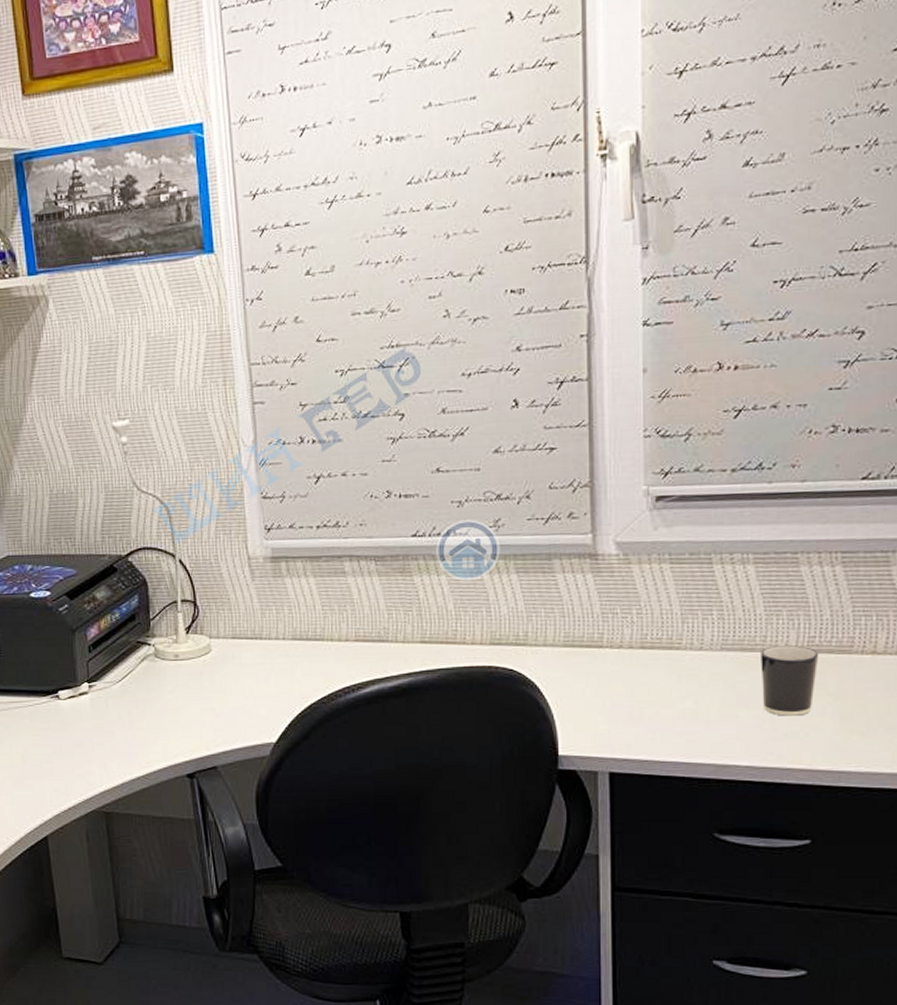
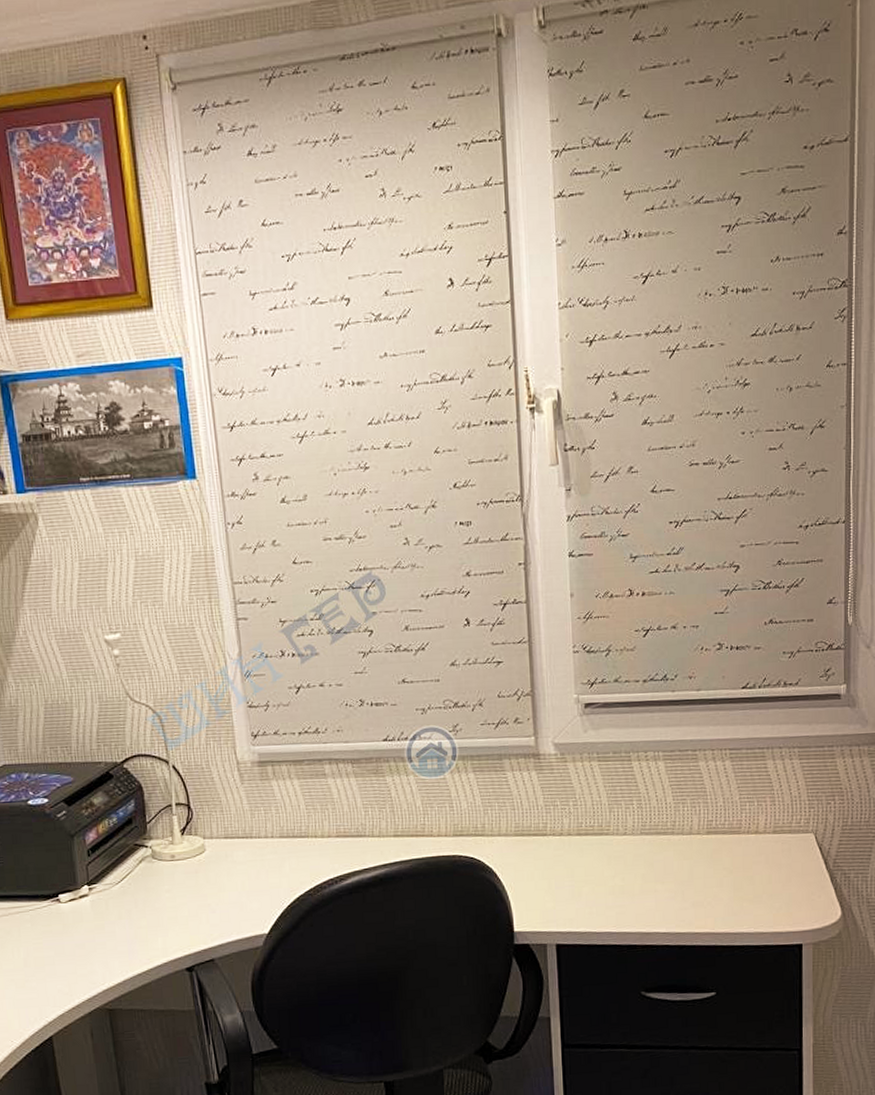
mug: present [760,645,819,716] -> none [671,828,716,889]

